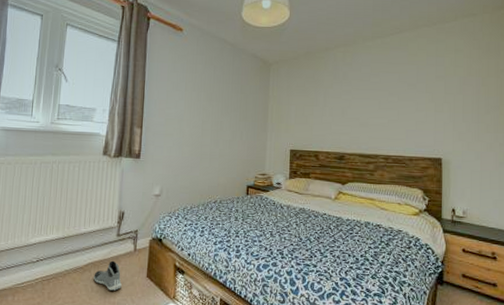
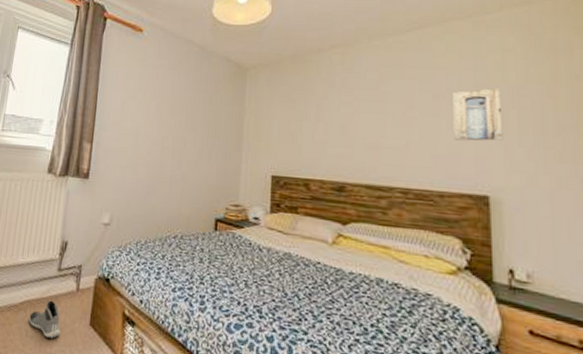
wall art: none [420,79,453,119] -> present [453,88,504,141]

